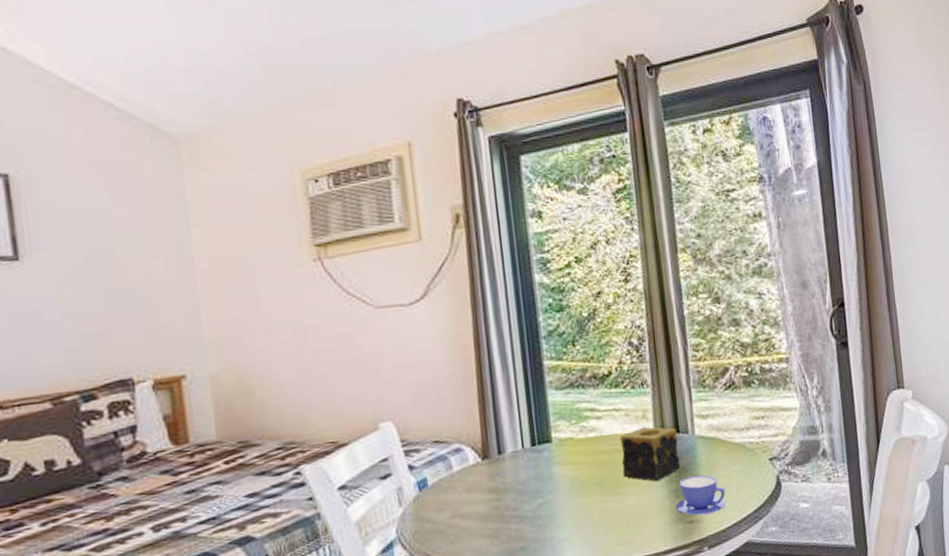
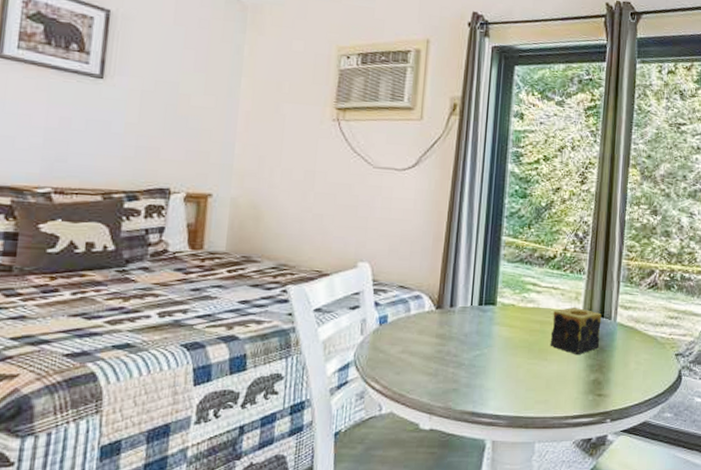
teacup: present [675,475,727,515] -> none [589,356,634,391]

